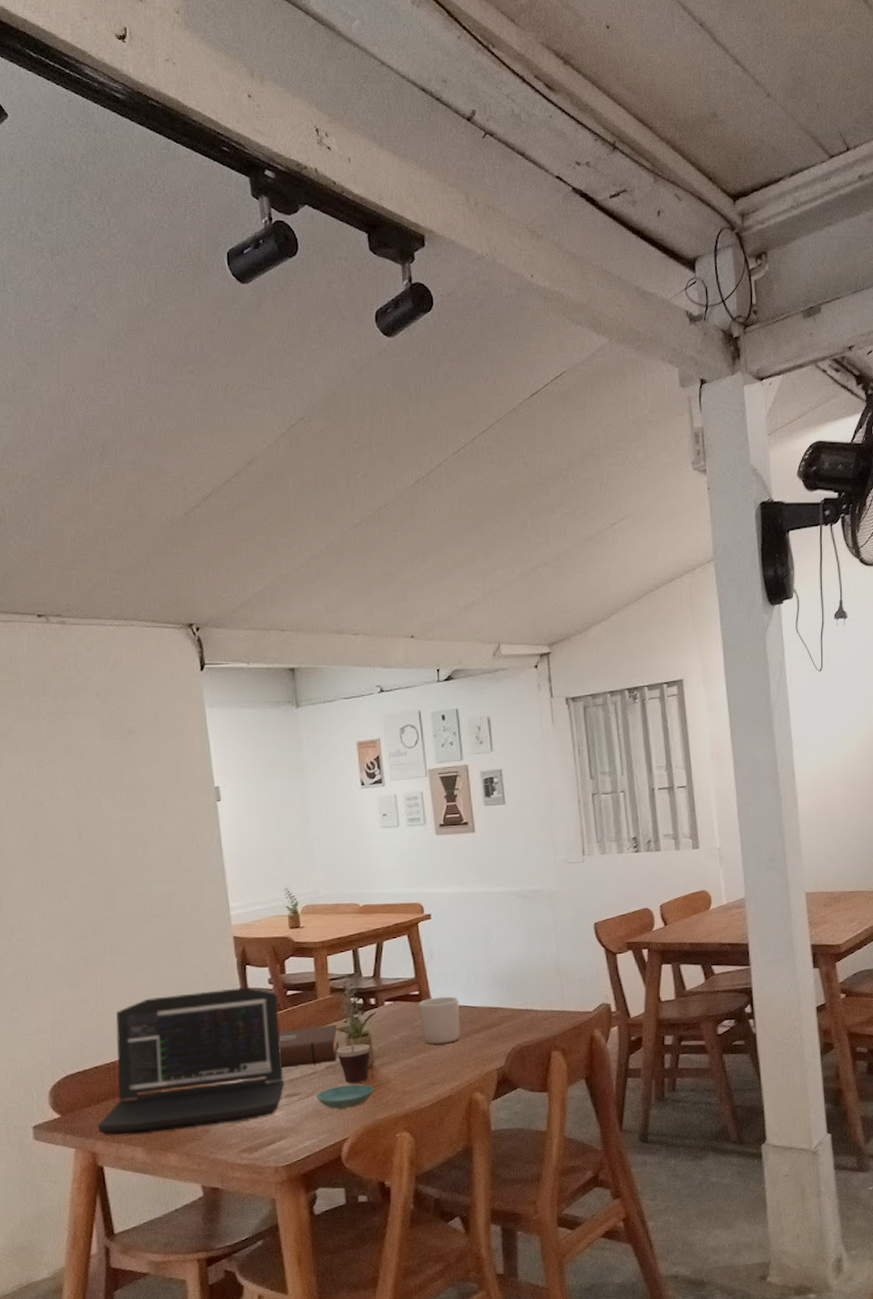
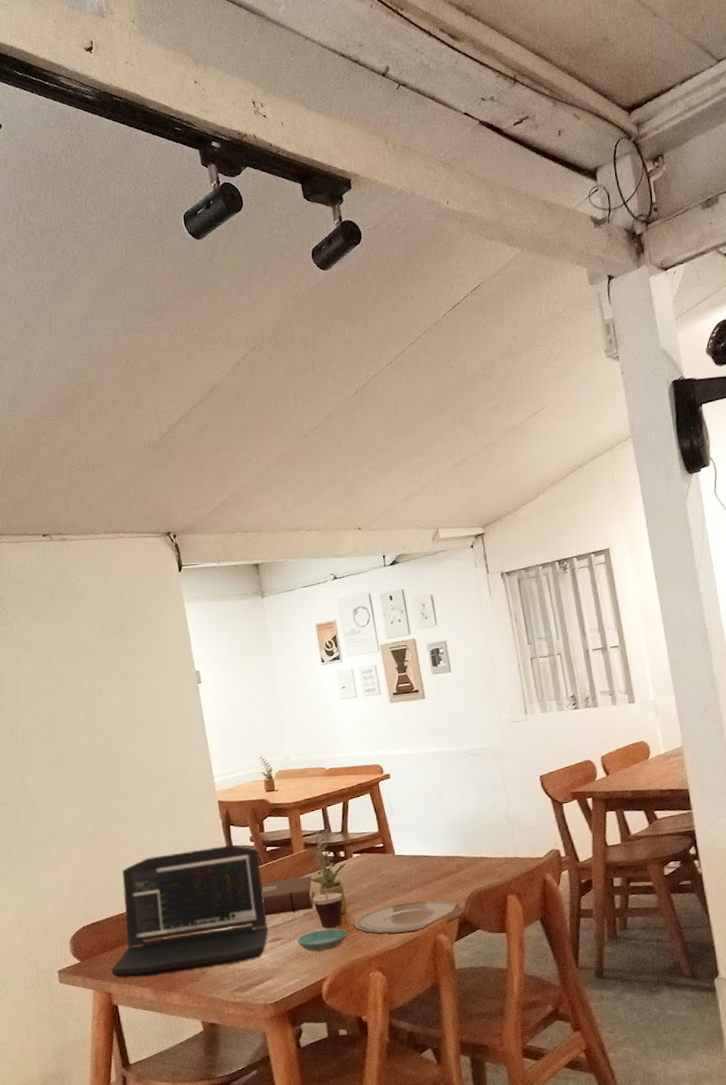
plate: none [381,1055,505,1091] -> present [353,900,465,934]
mug: present [419,996,460,1045] -> none [383,847,423,892]

